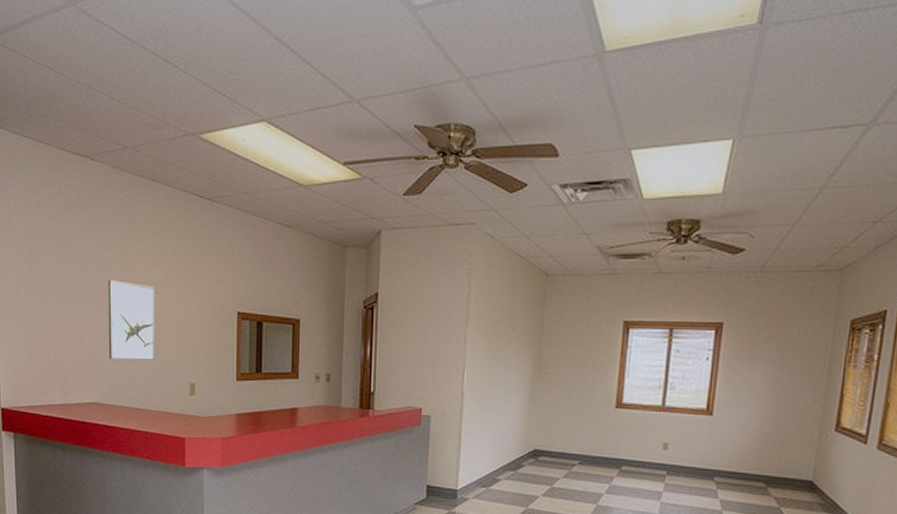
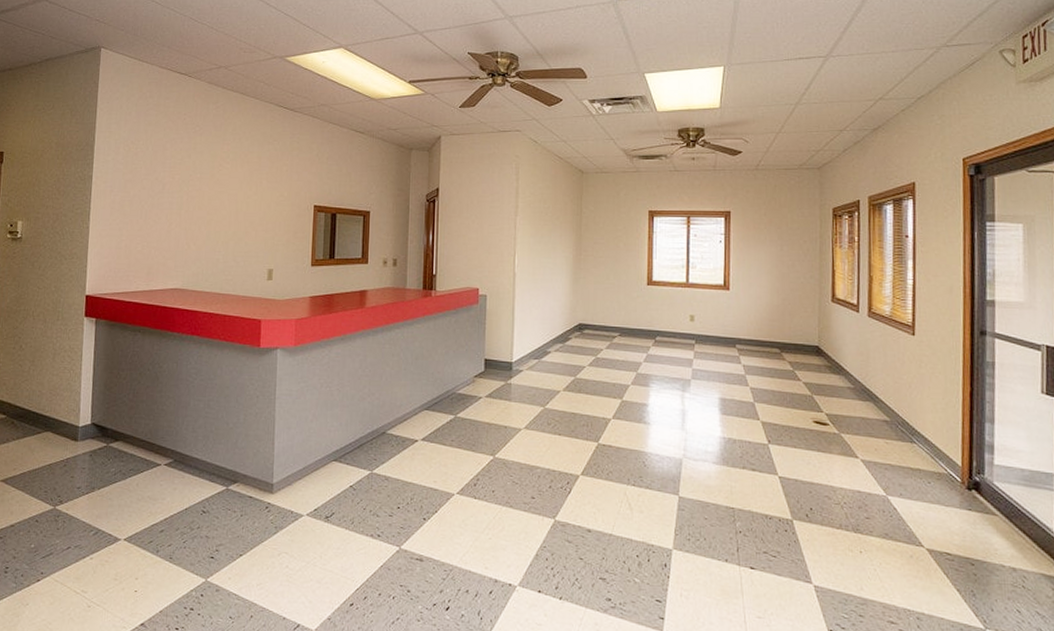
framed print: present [108,280,156,361] -> none [194,178,240,250]

